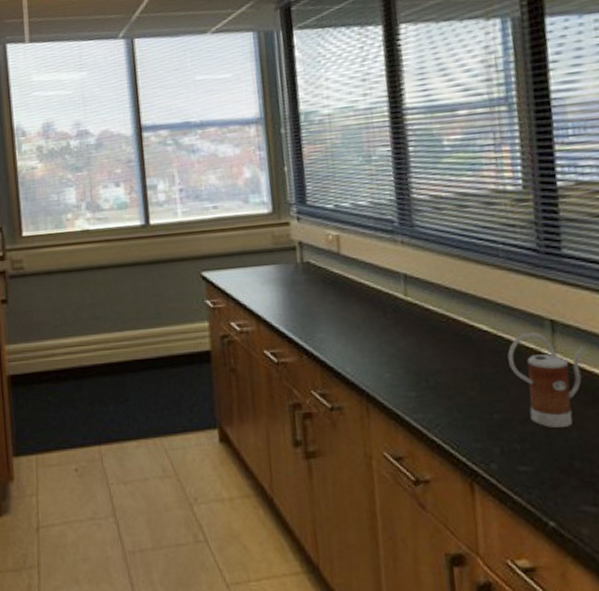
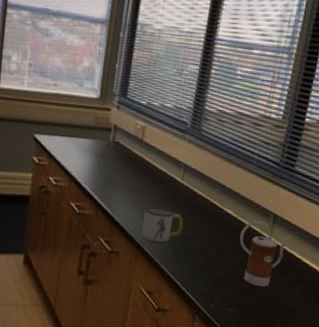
mug: none [364,337,423,386] -> present [140,206,184,243]

